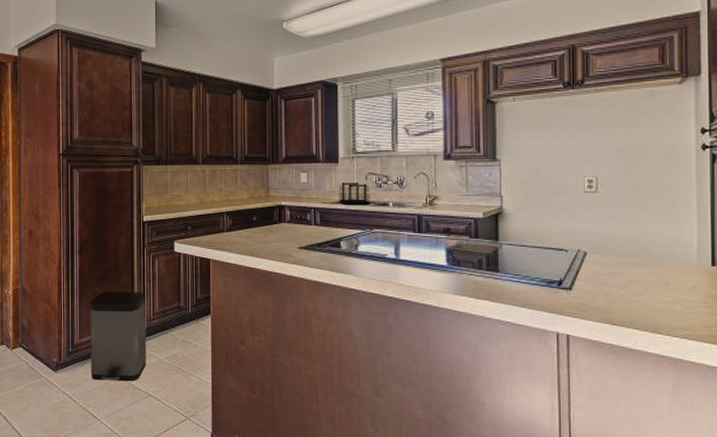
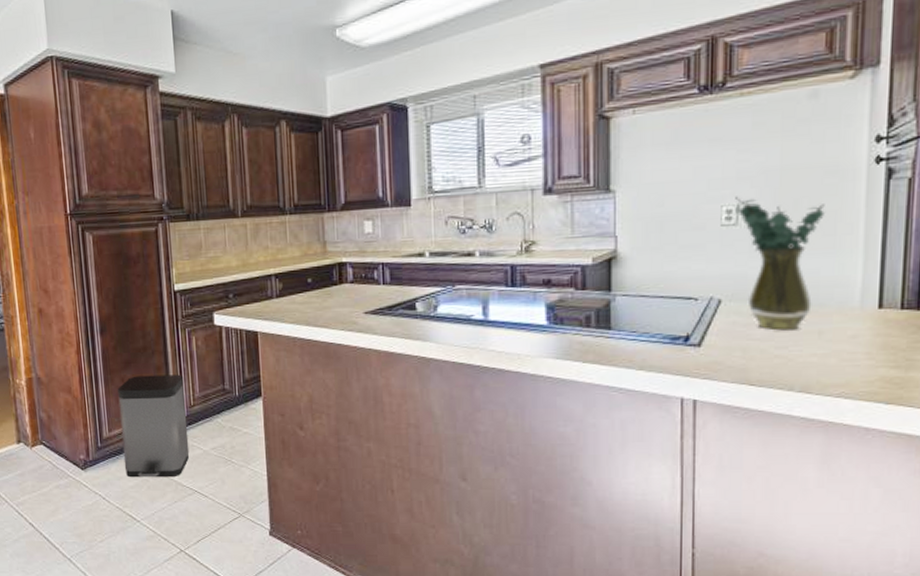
dish rack: present [339,183,370,205] -> none [412,229,452,258]
vase: none [595,169,665,280] -> present [735,196,825,331]

